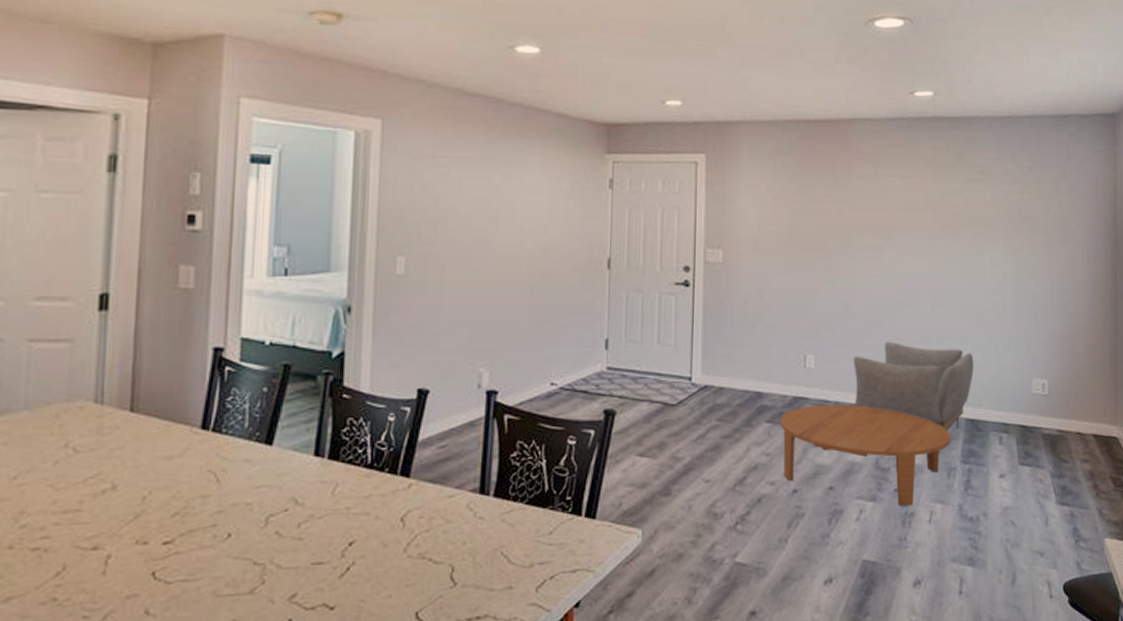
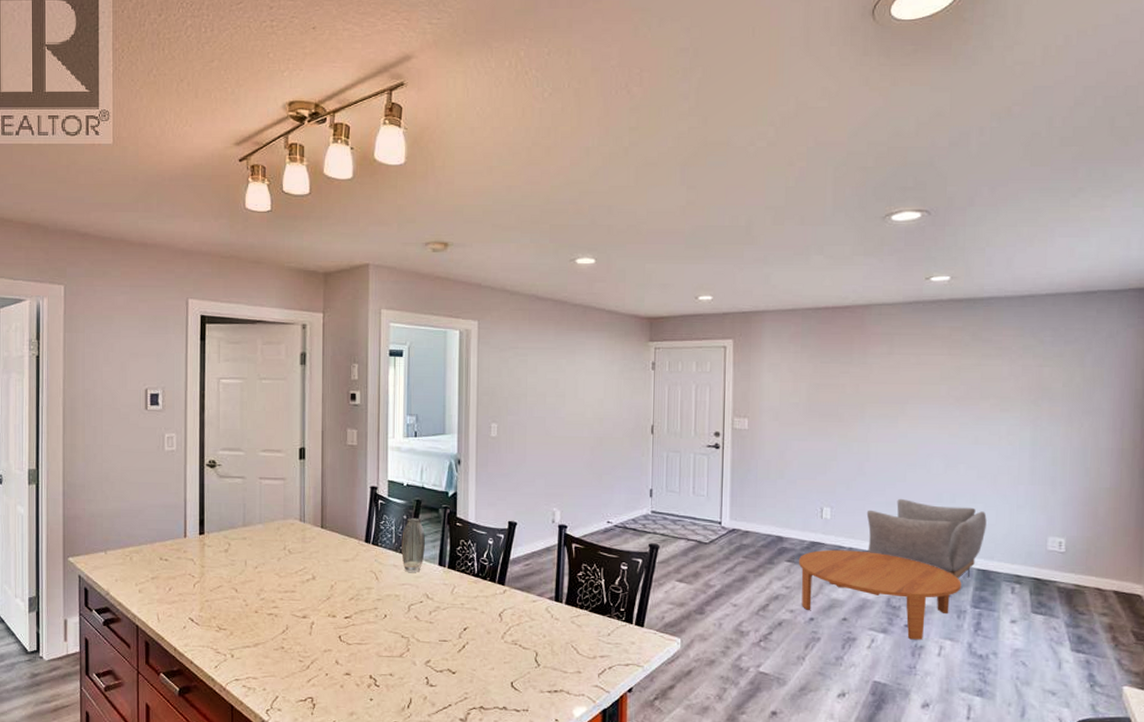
vase: none [258,389,295,468] -> present [401,517,425,572]

